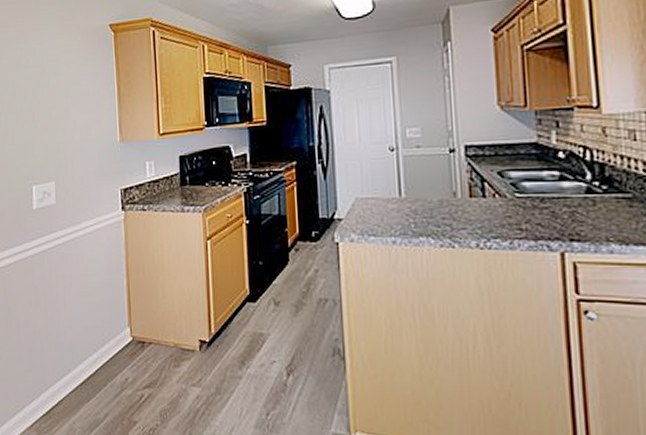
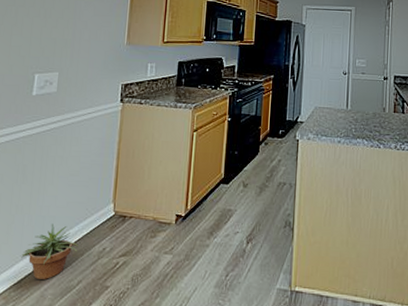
potted plant: none [46,350,100,412] -> present [21,223,78,280]

